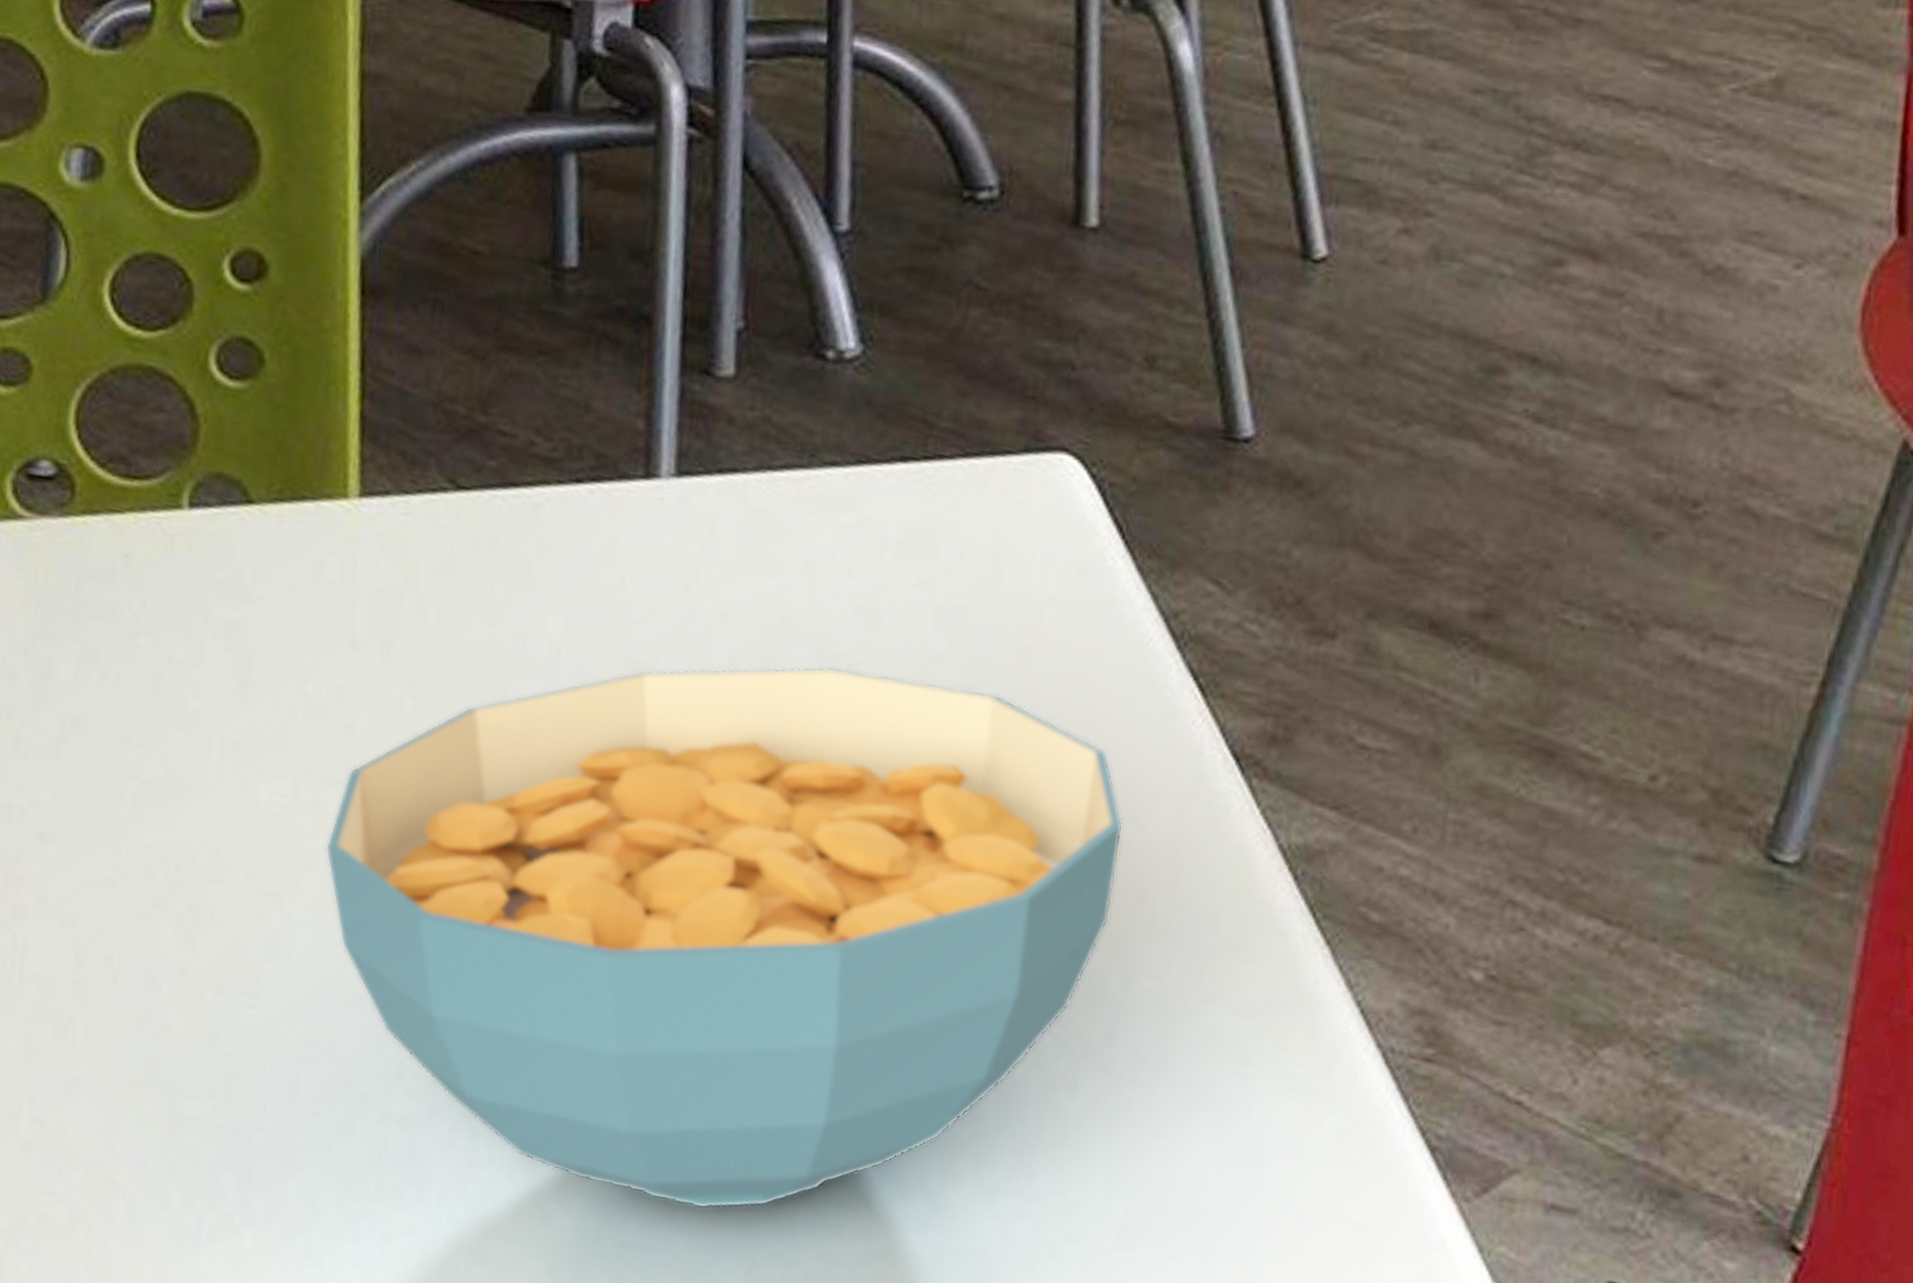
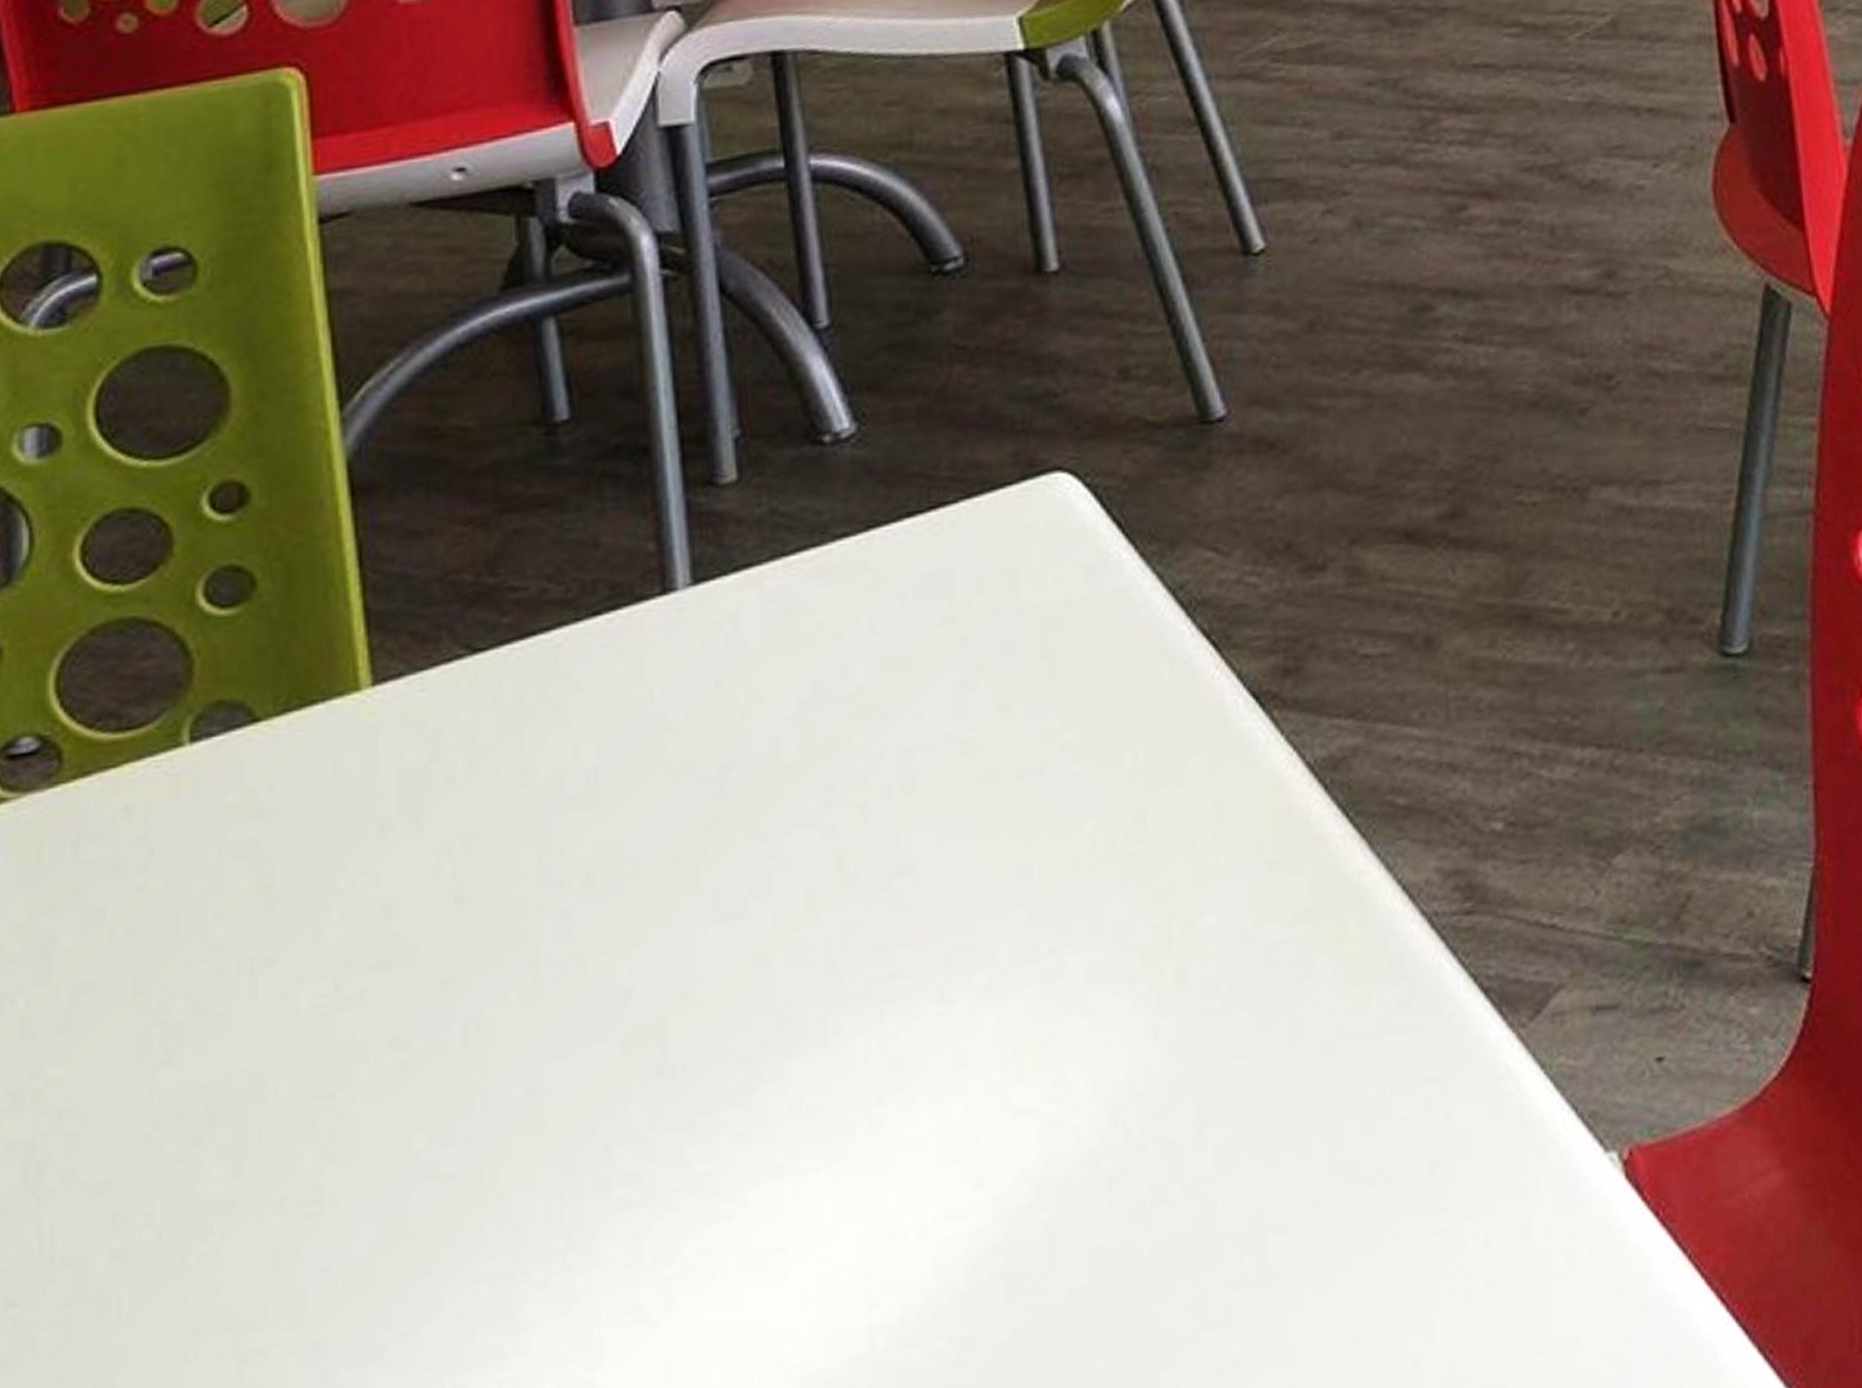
cereal bowl: present [325,666,1124,1209] -> none [376,700,1165,1277]

